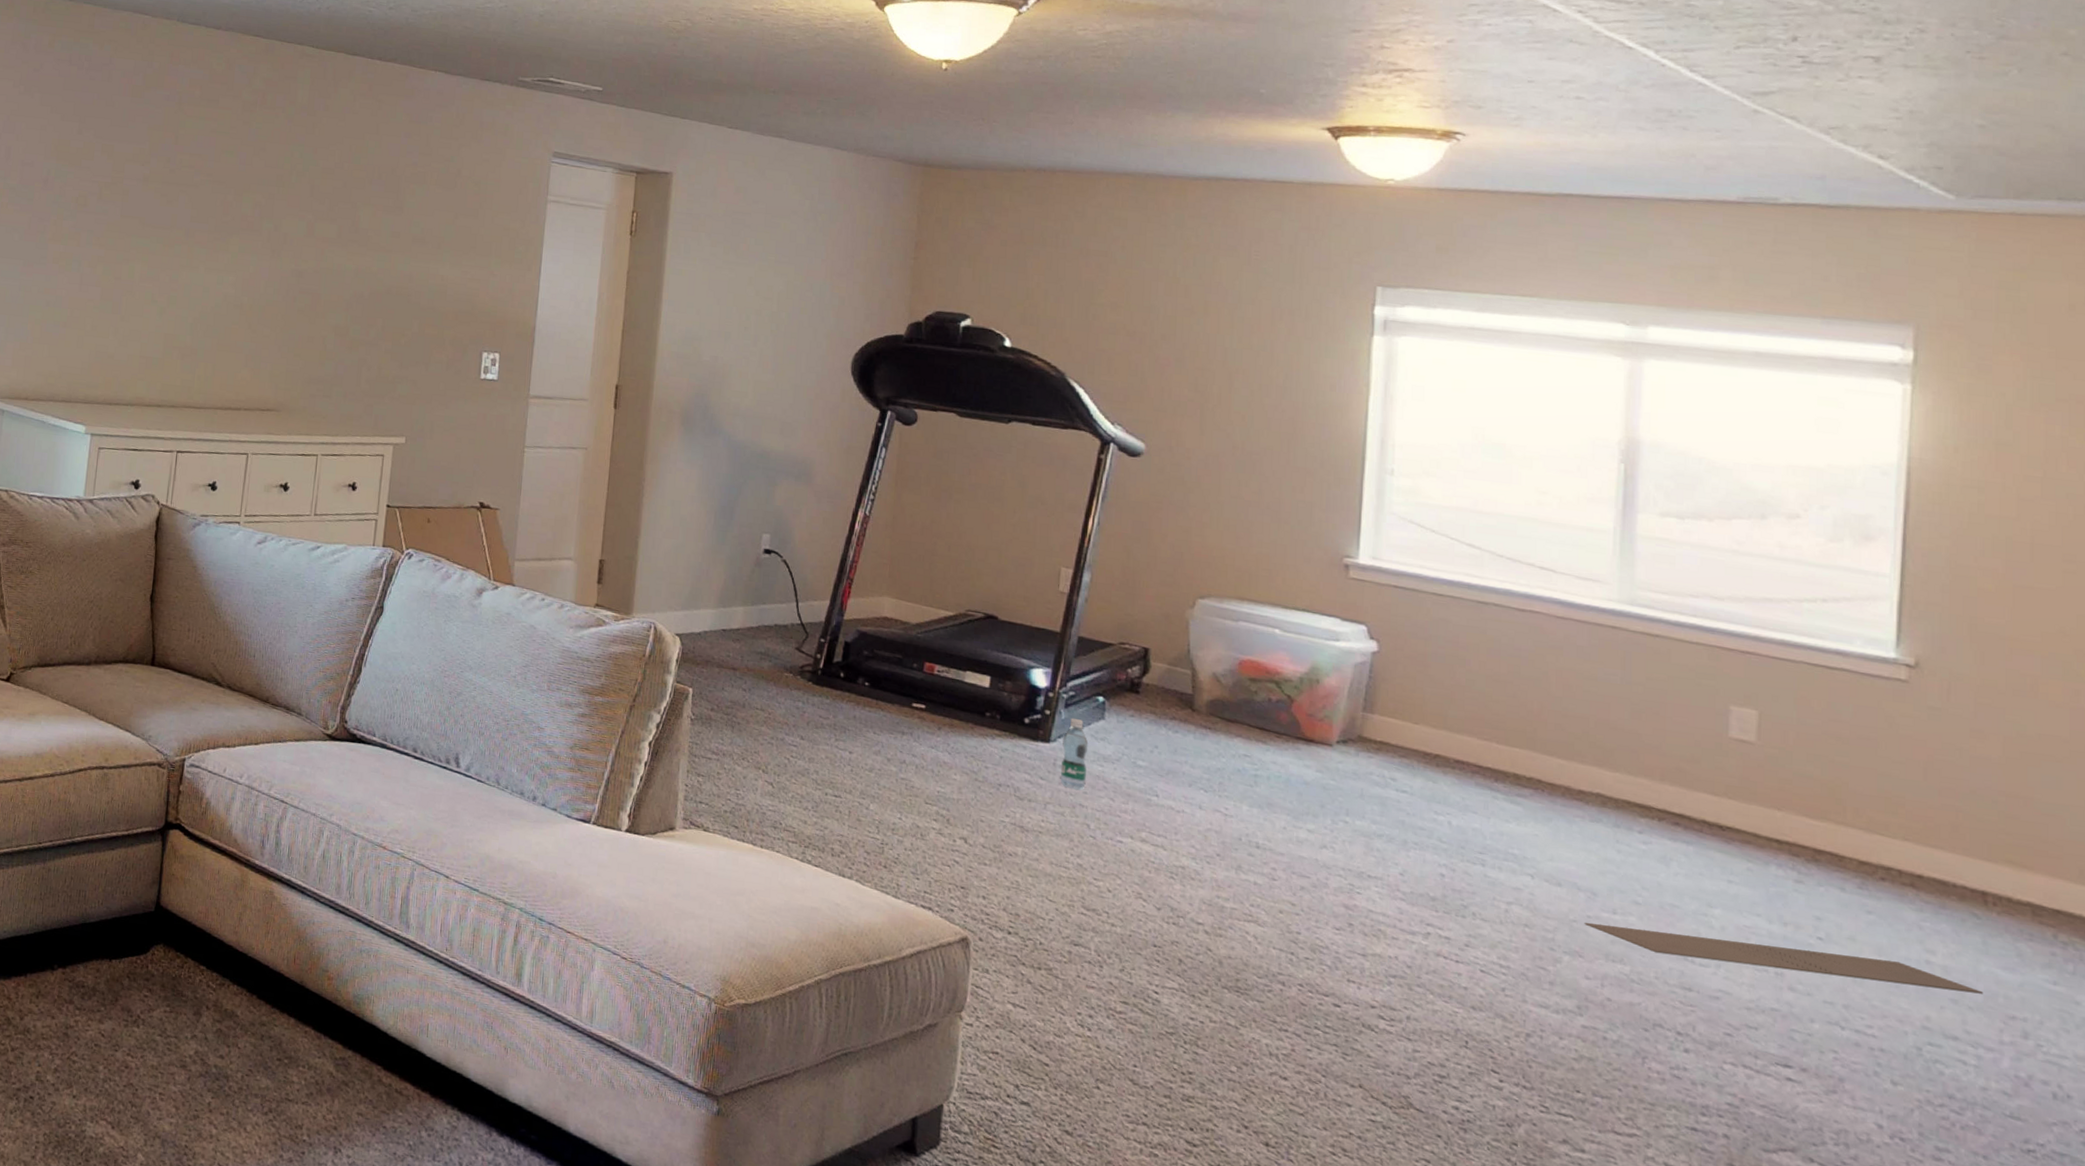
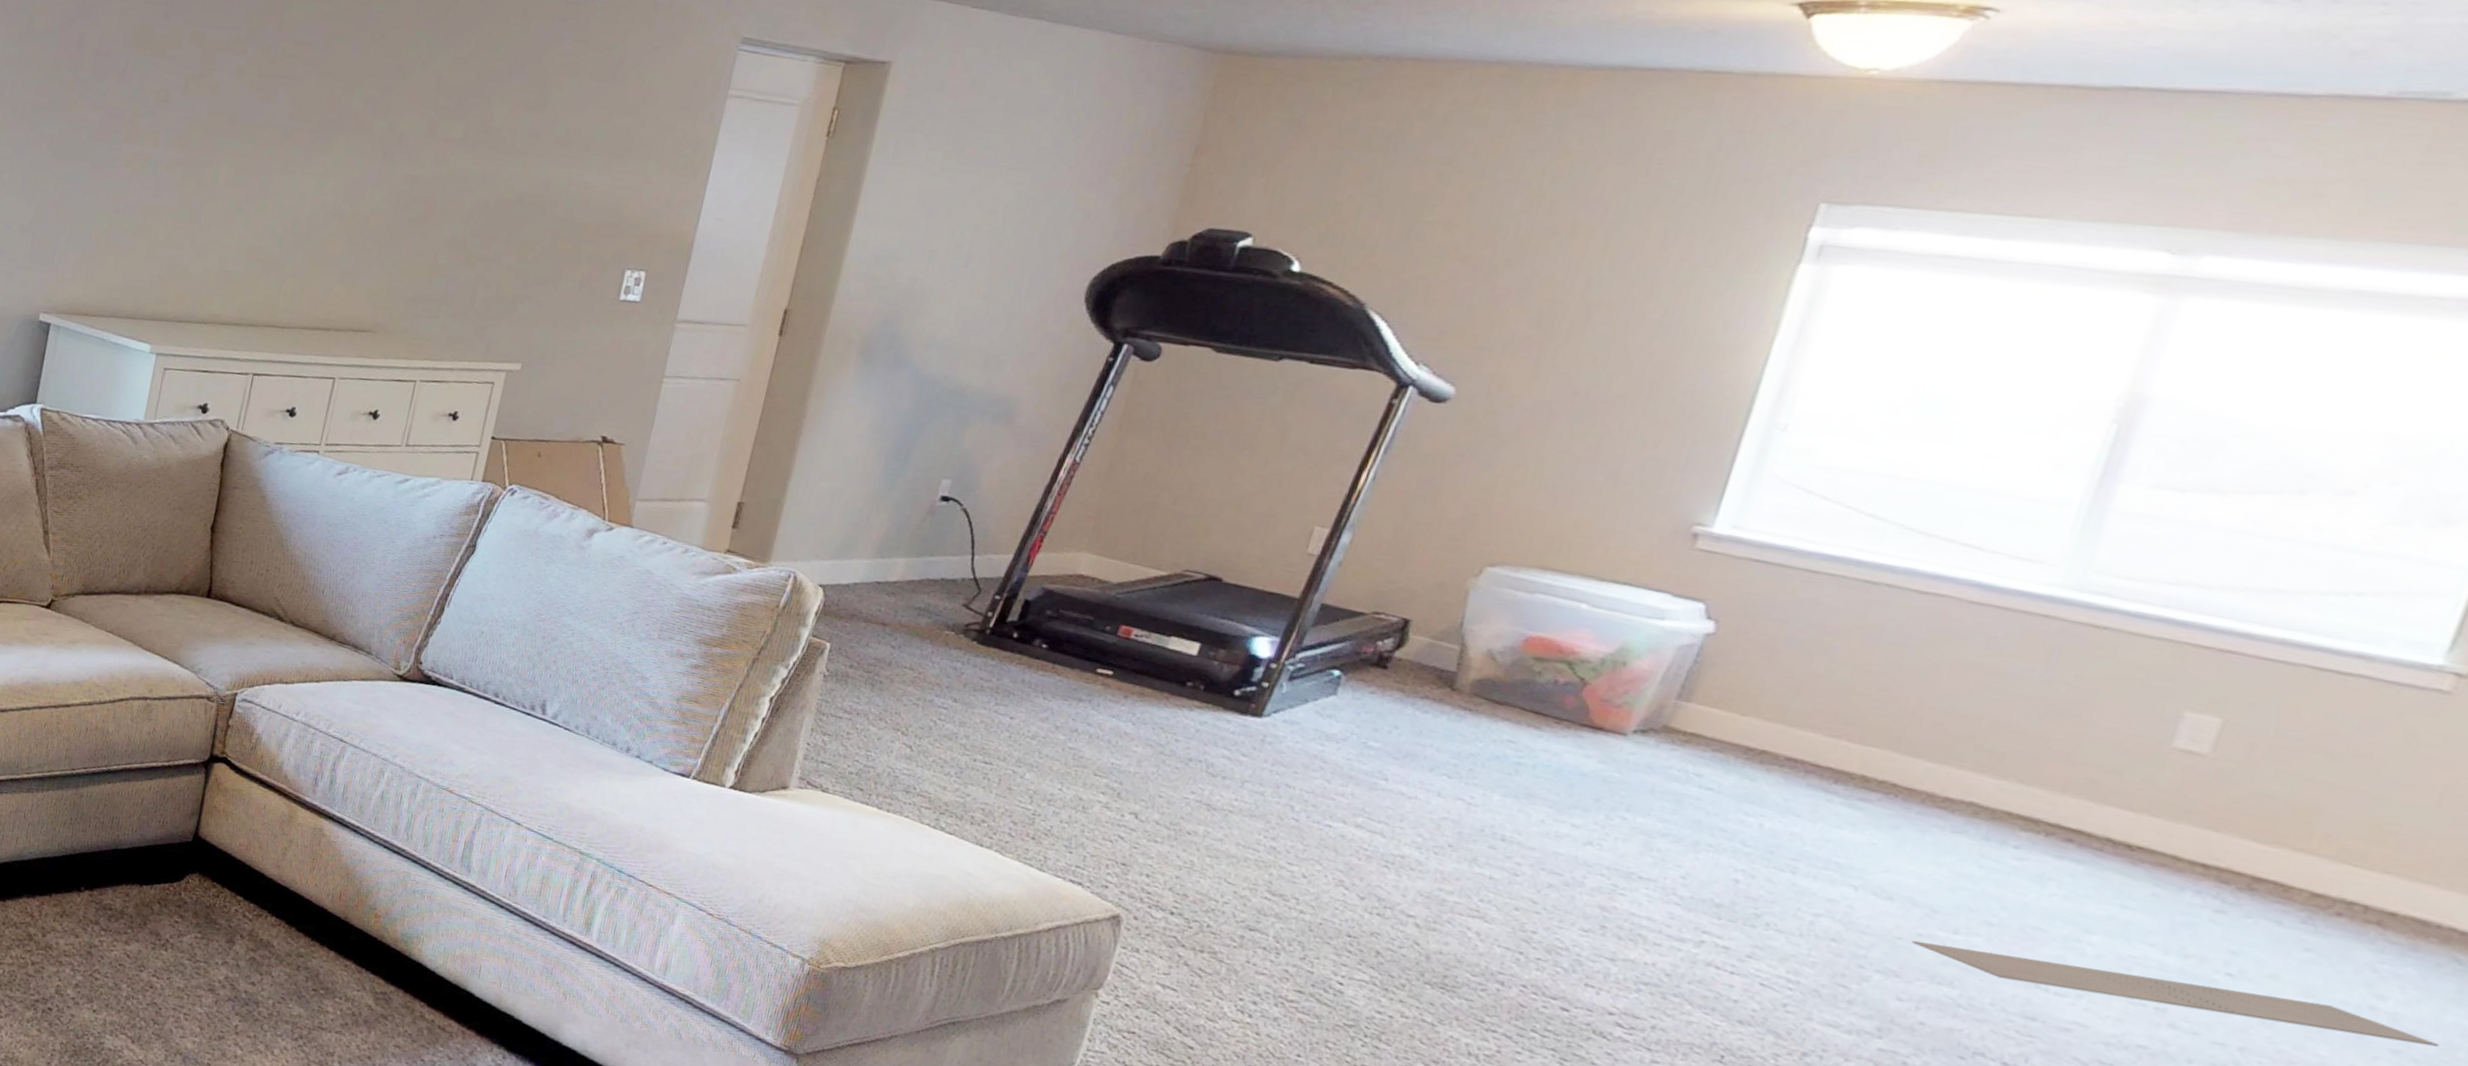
bottle: present [1060,717,1089,791] -> none [1266,691,1311,770]

